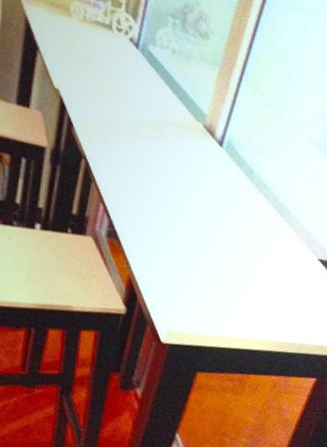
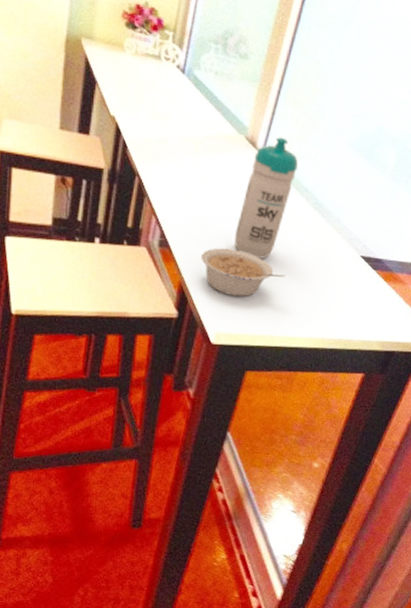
legume: none [152,242,242,296] -> present [201,248,287,297]
water bottle: none [188,127,258,257] -> present [234,137,298,259]

